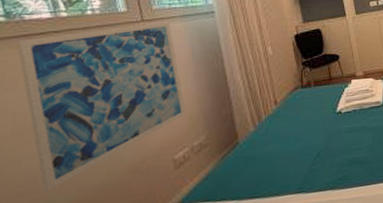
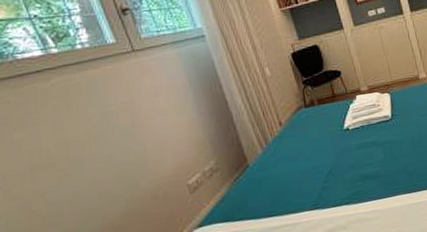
wall art: present [16,22,187,192] -> none [14,50,193,221]

